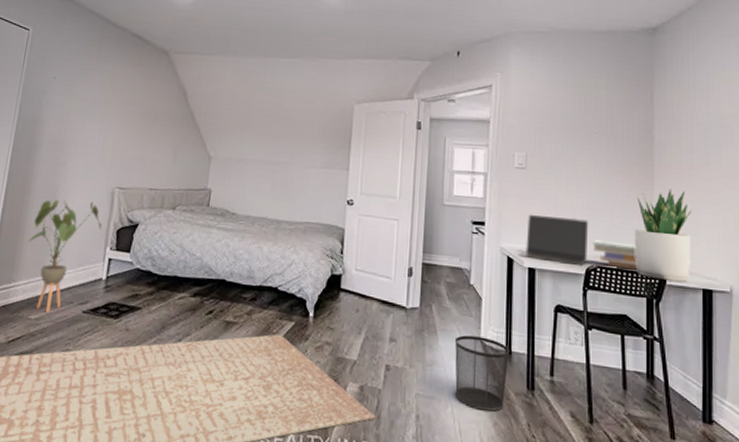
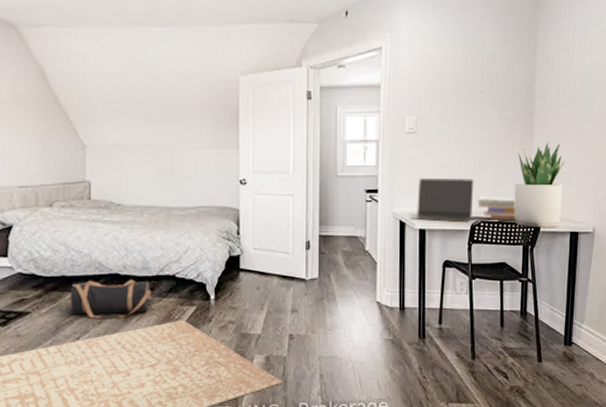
duffel bag: none [177,283,254,326] -> present [69,279,152,320]
waste bin: present [454,335,510,412] -> none [352,298,403,362]

